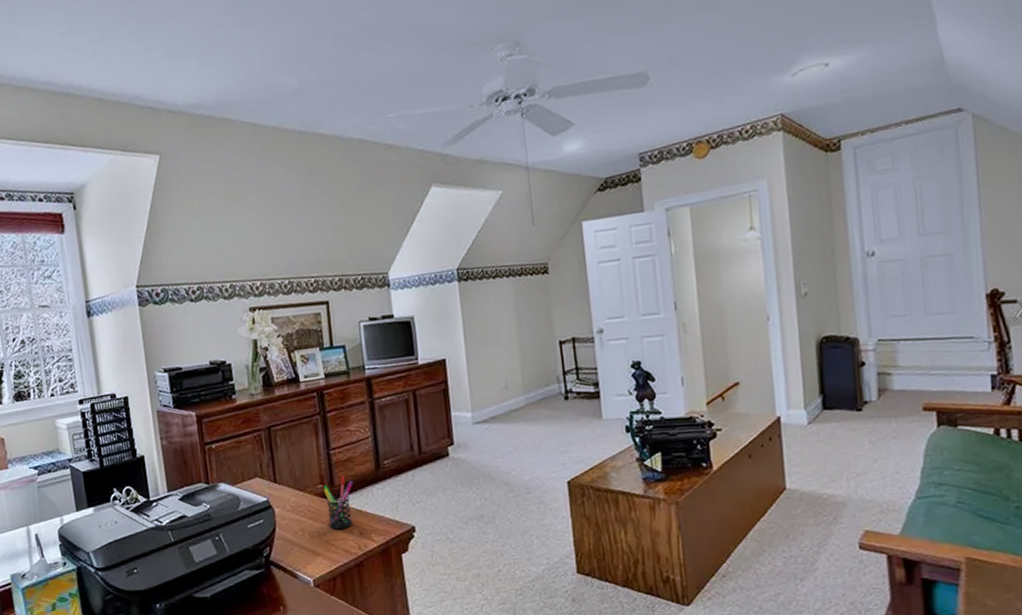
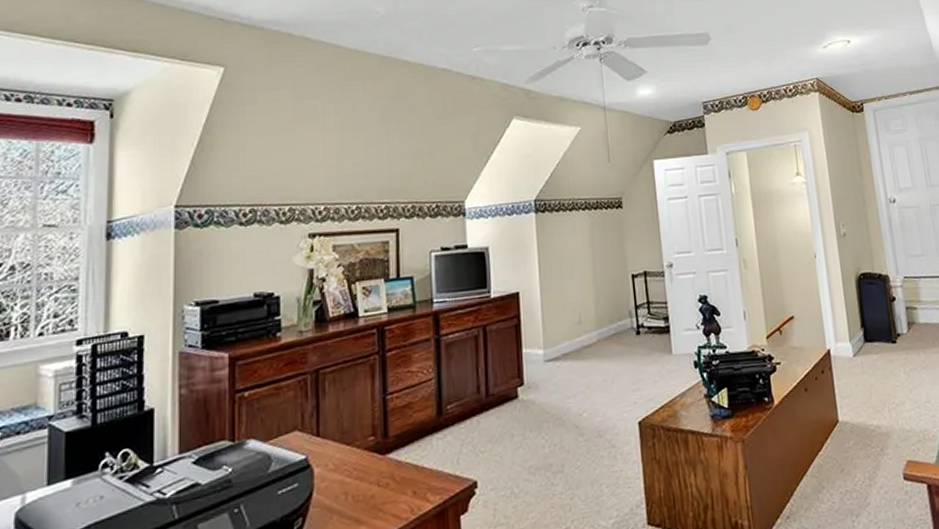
pen holder: present [323,475,353,530] -> none [375,424,410,491]

